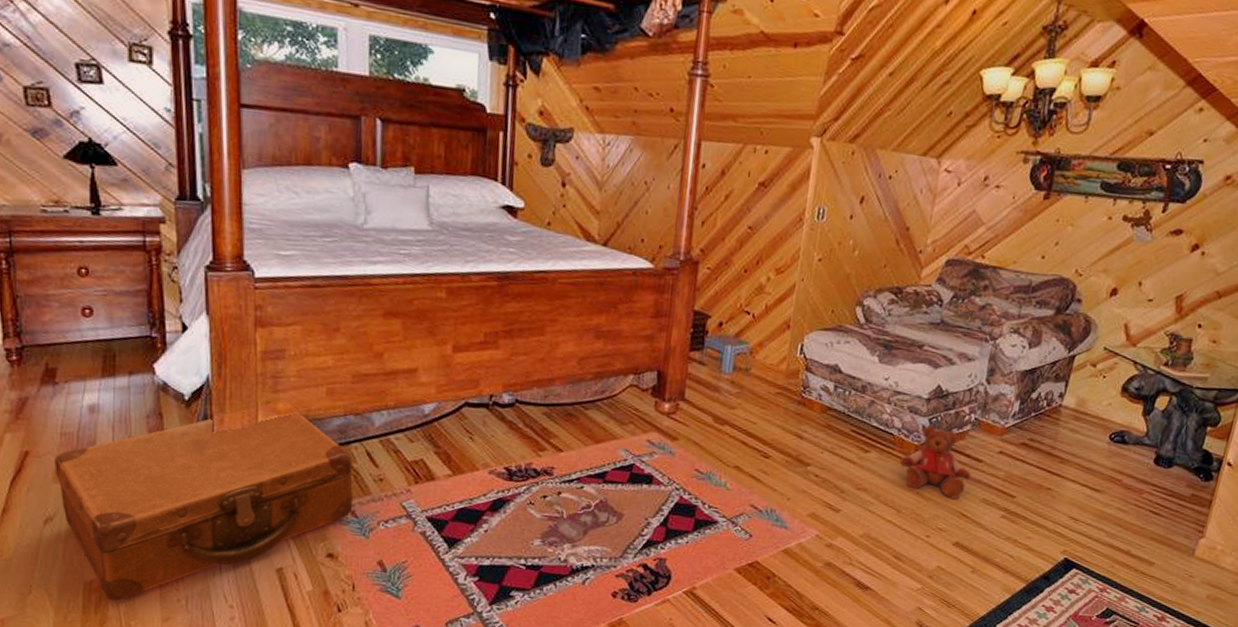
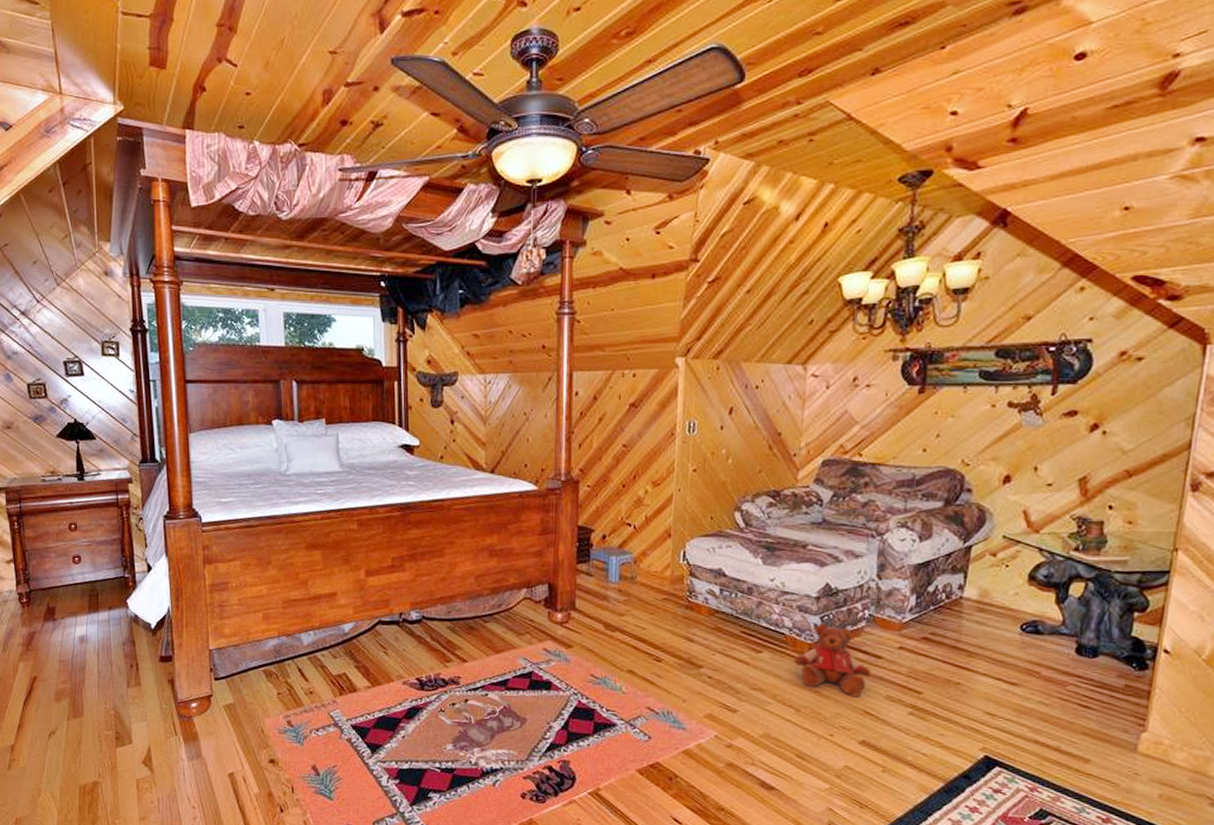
suitcase: present [55,413,353,602] -> none [55,636,288,803]

